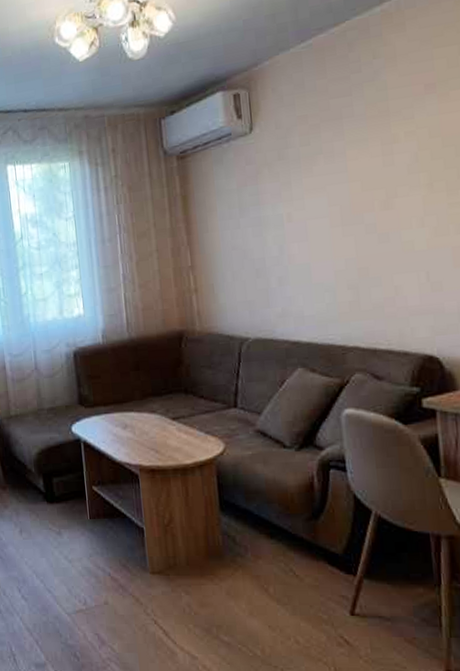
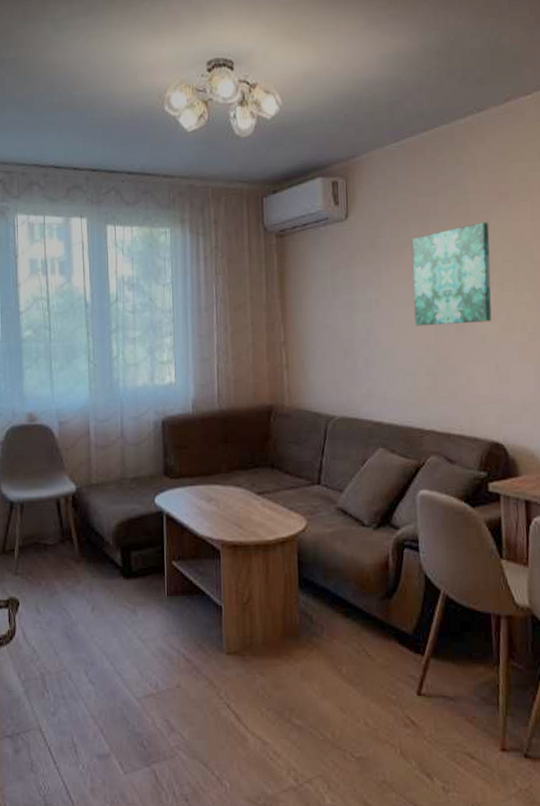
wall art: none [325,118,420,239] -> present [412,222,492,326]

